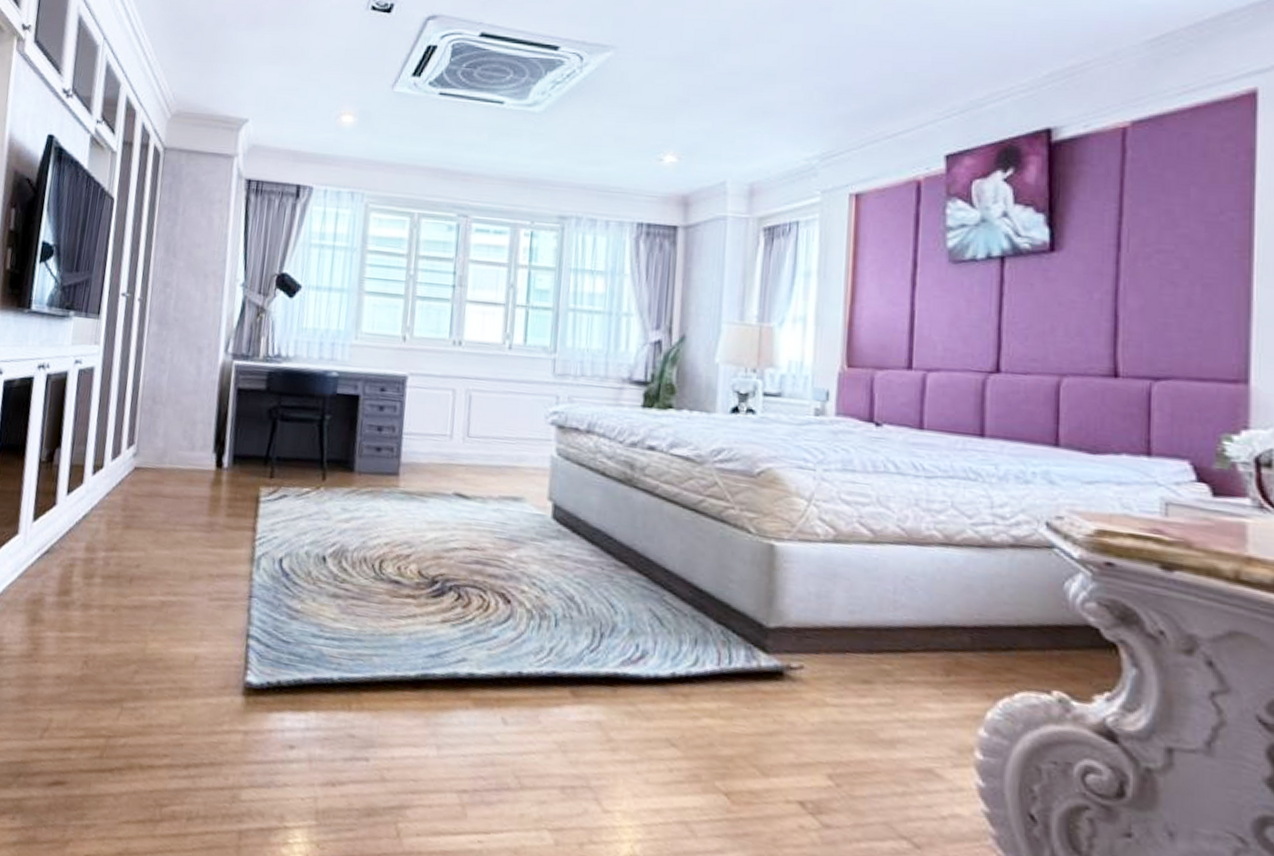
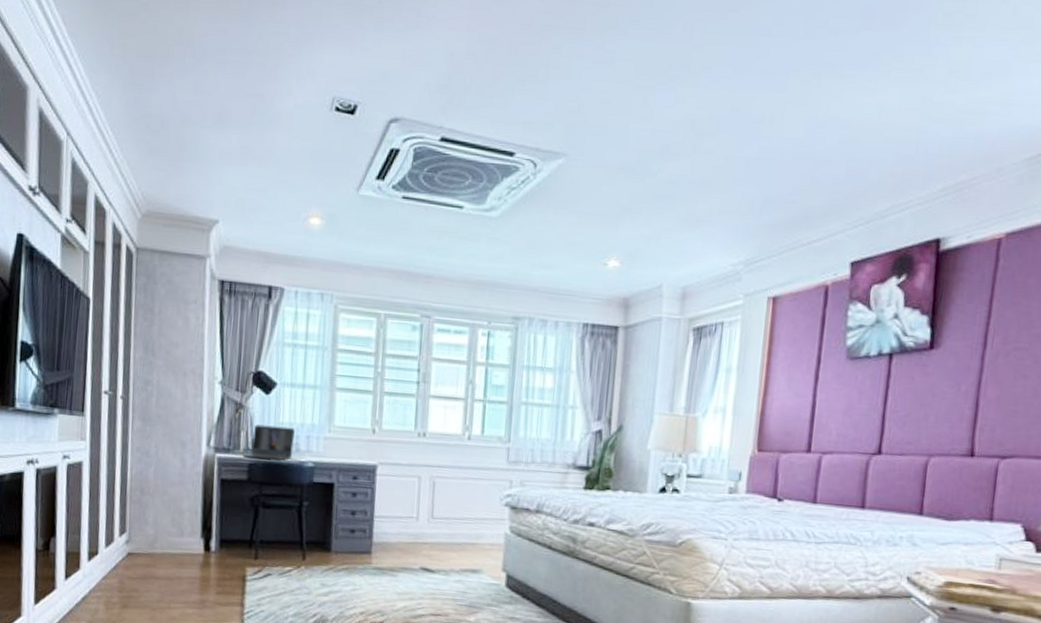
laptop computer: none [261,330,319,371] -> present [242,424,295,462]

